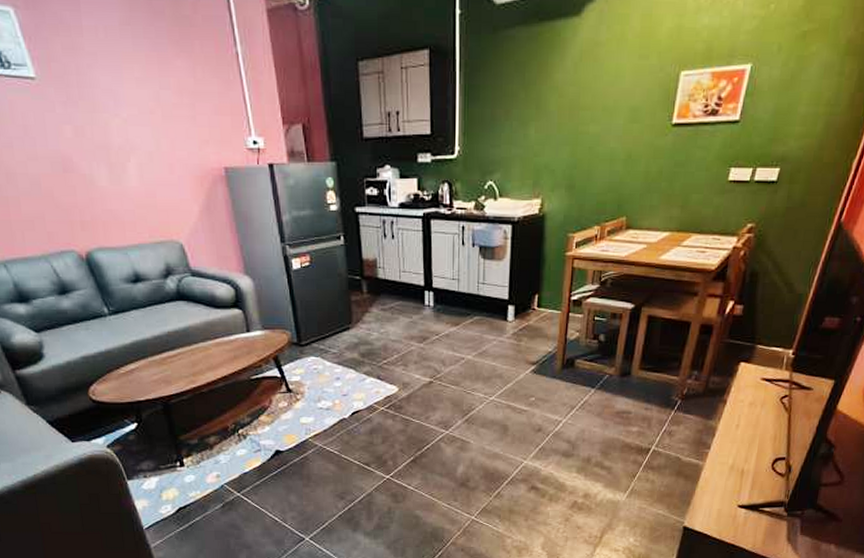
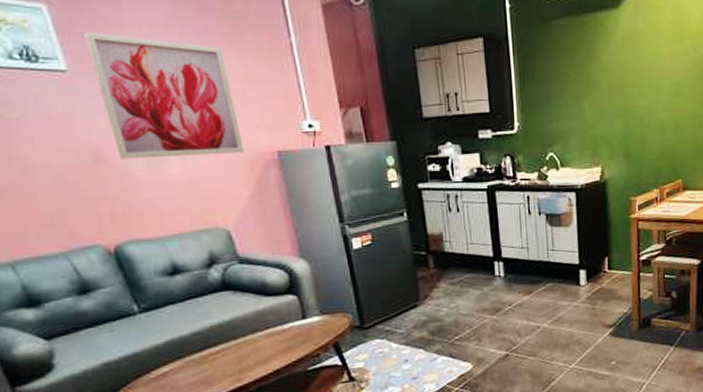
wall art: none [48,37,194,170] -> present [84,31,244,159]

